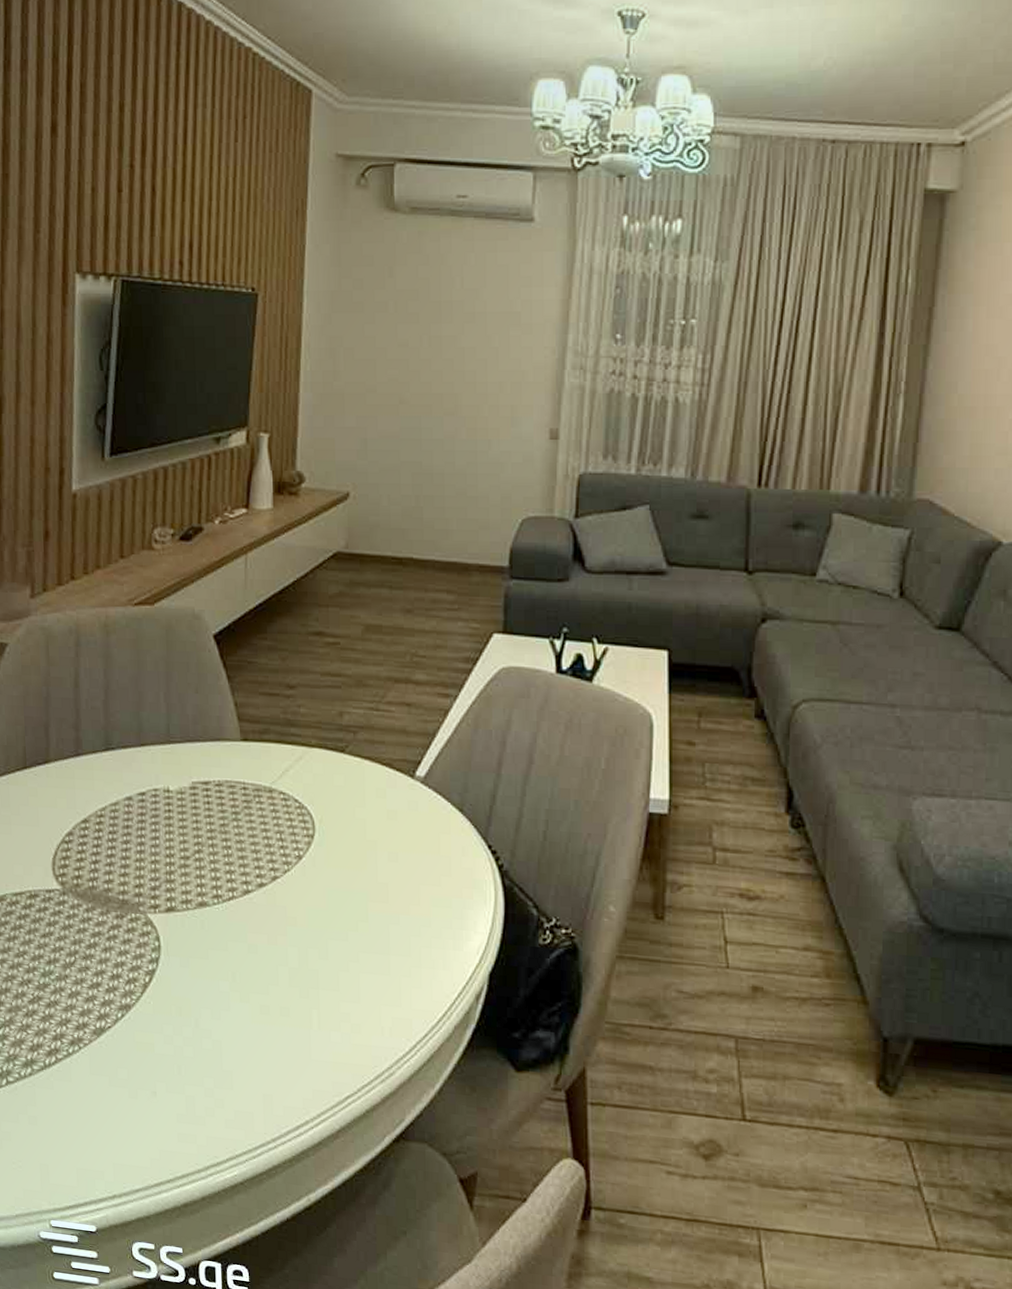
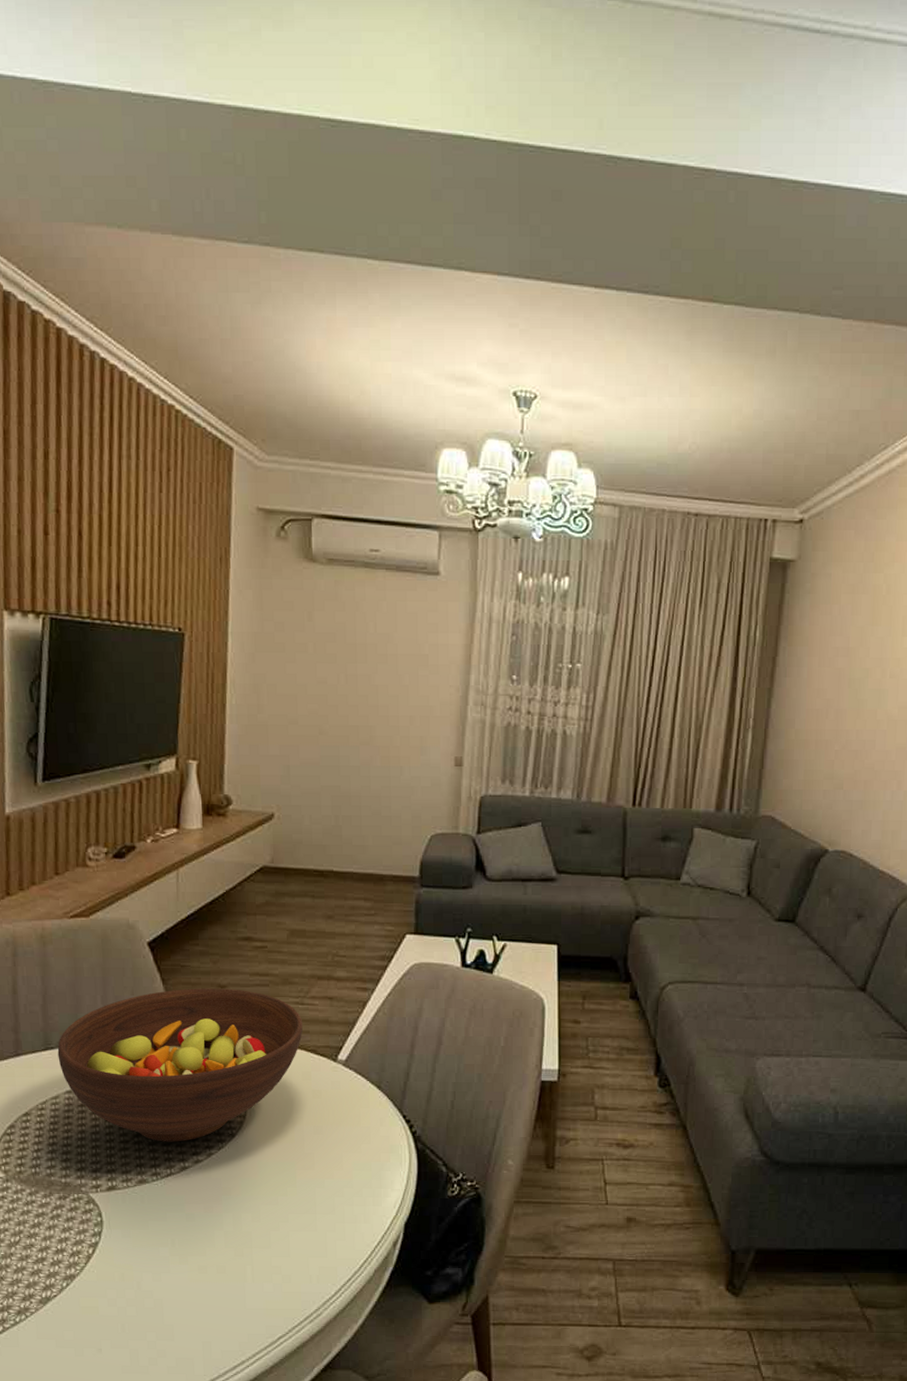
fruit bowl: none [118,687,377,862] -> present [57,988,303,1142]

